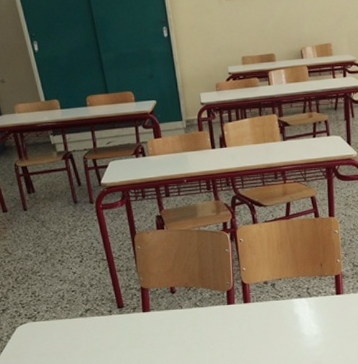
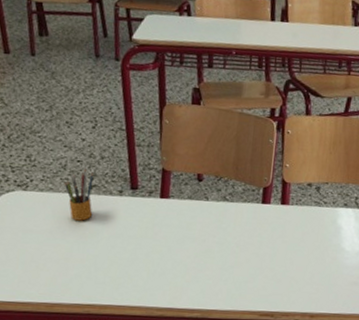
pencil box: none [64,296,91,341] -> present [64,168,94,221]

